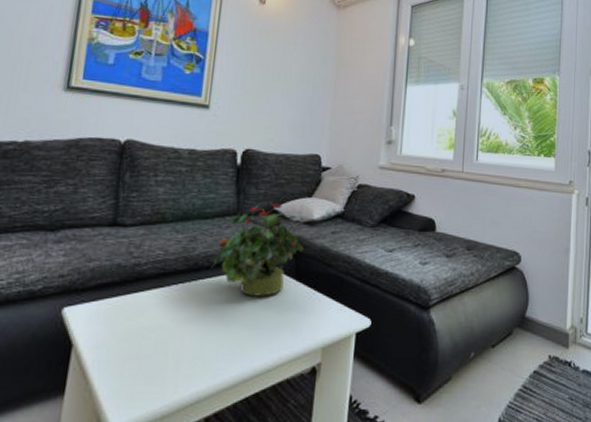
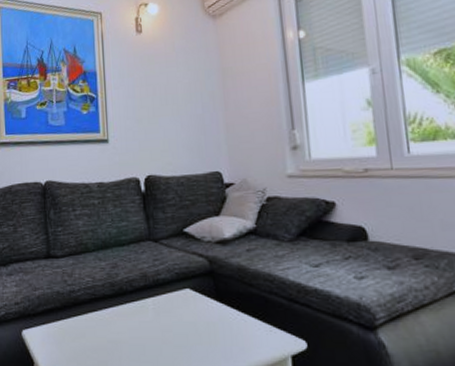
potted plant: present [210,202,304,297] -> none [134,224,220,318]

